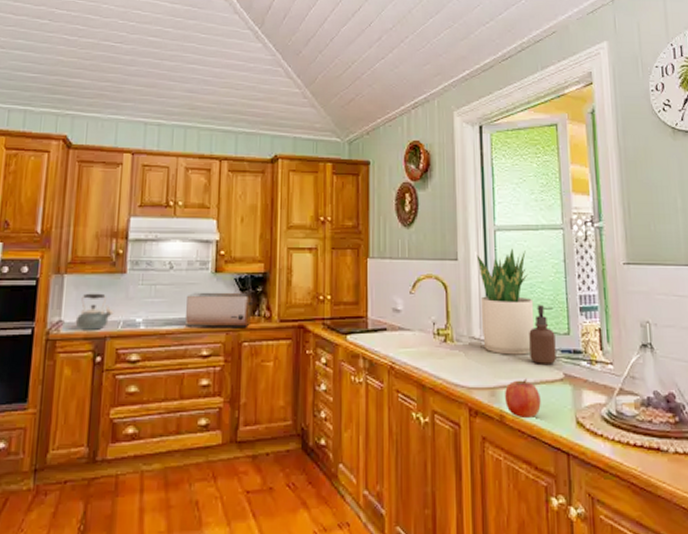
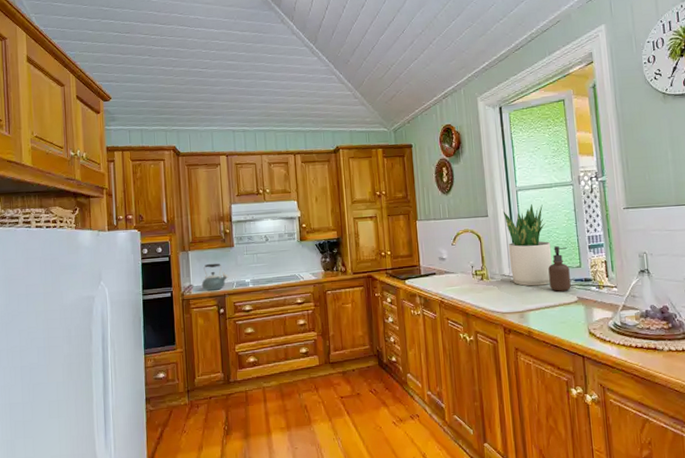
toaster: present [184,292,254,329] -> none [280,254,332,283]
fruit: present [504,378,541,419] -> none [530,303,560,333]

